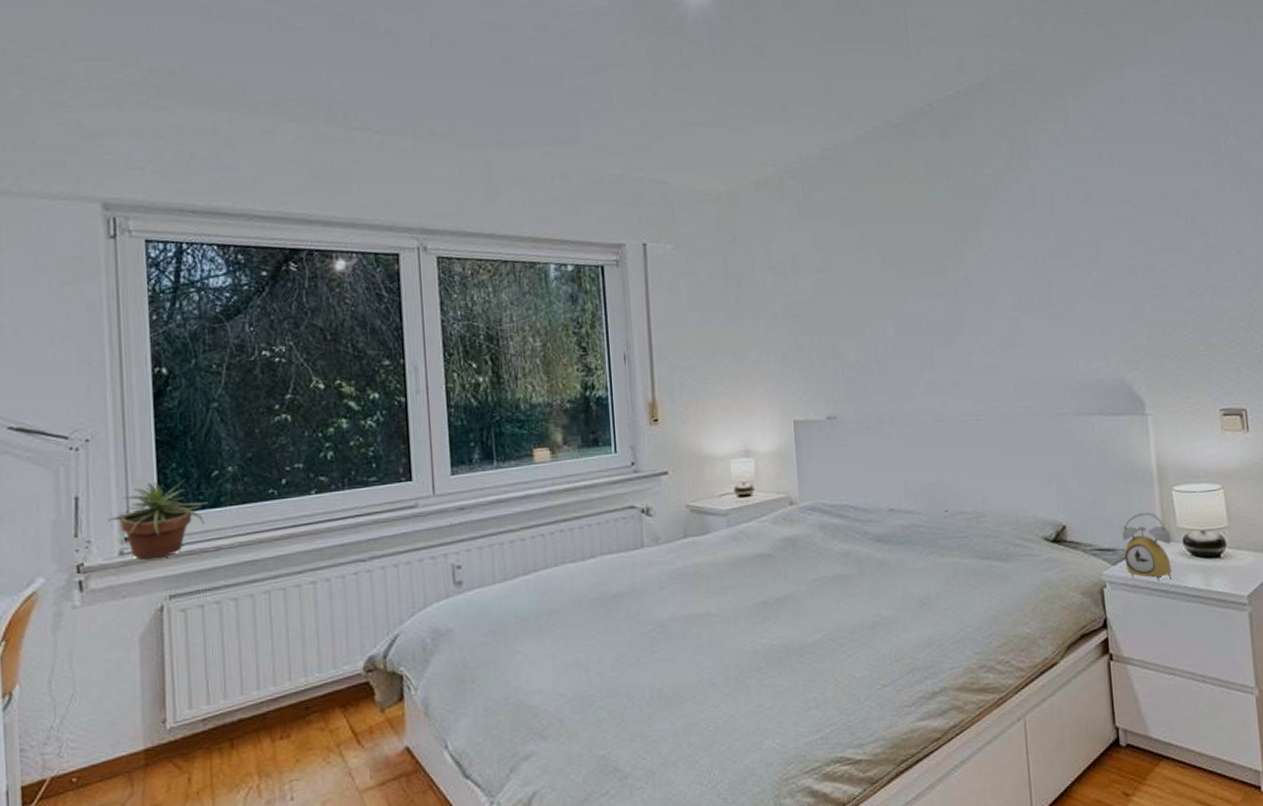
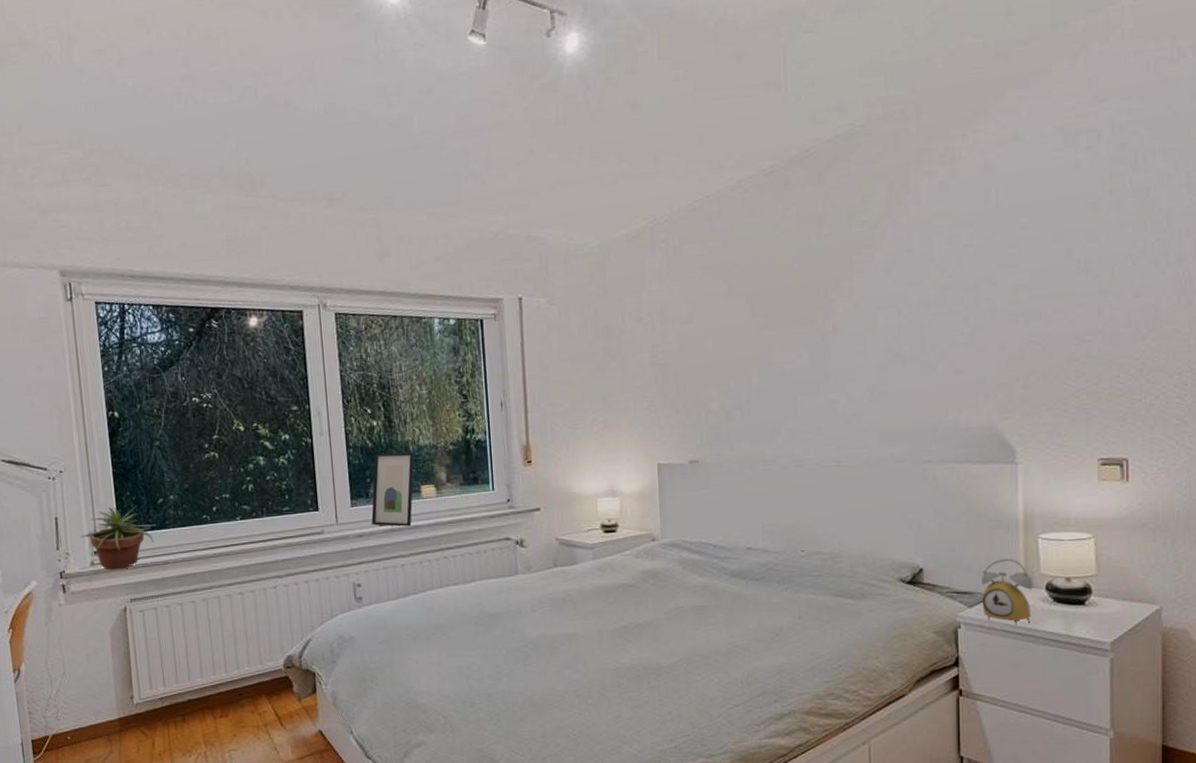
picture frame: none [475,410,527,497] -> present [371,451,415,527]

